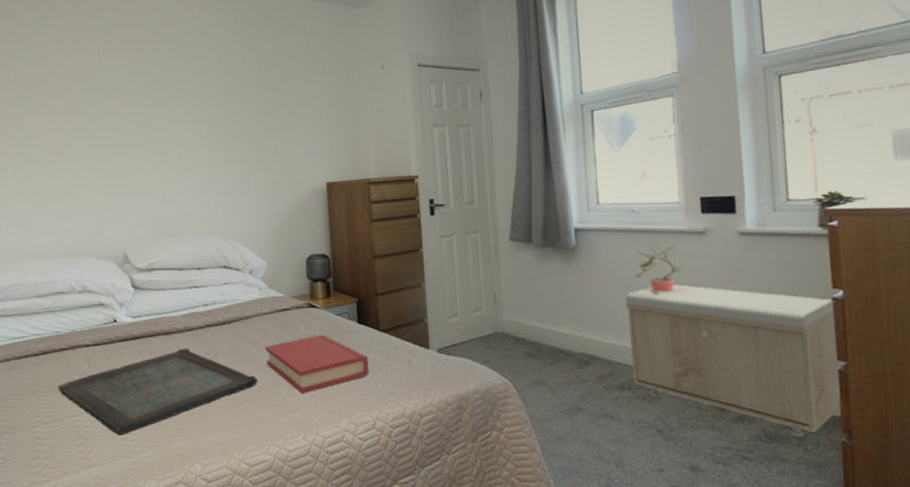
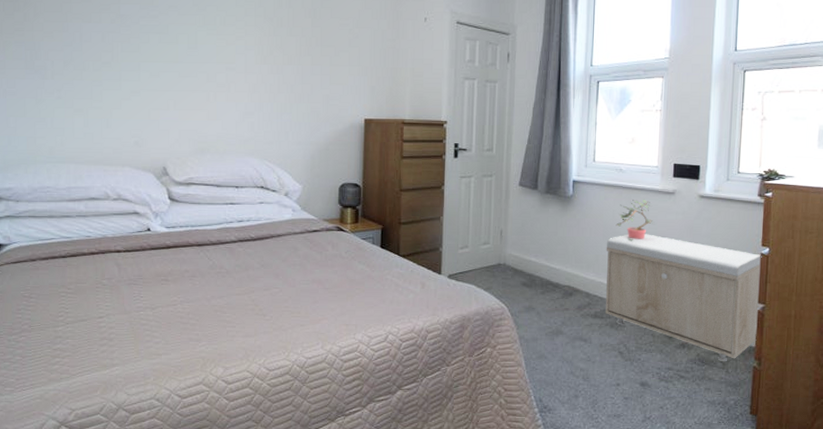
serving tray: present [58,348,258,435] -> none [84,259,284,337]
hardback book: present [265,334,369,393] -> none [294,255,387,307]

